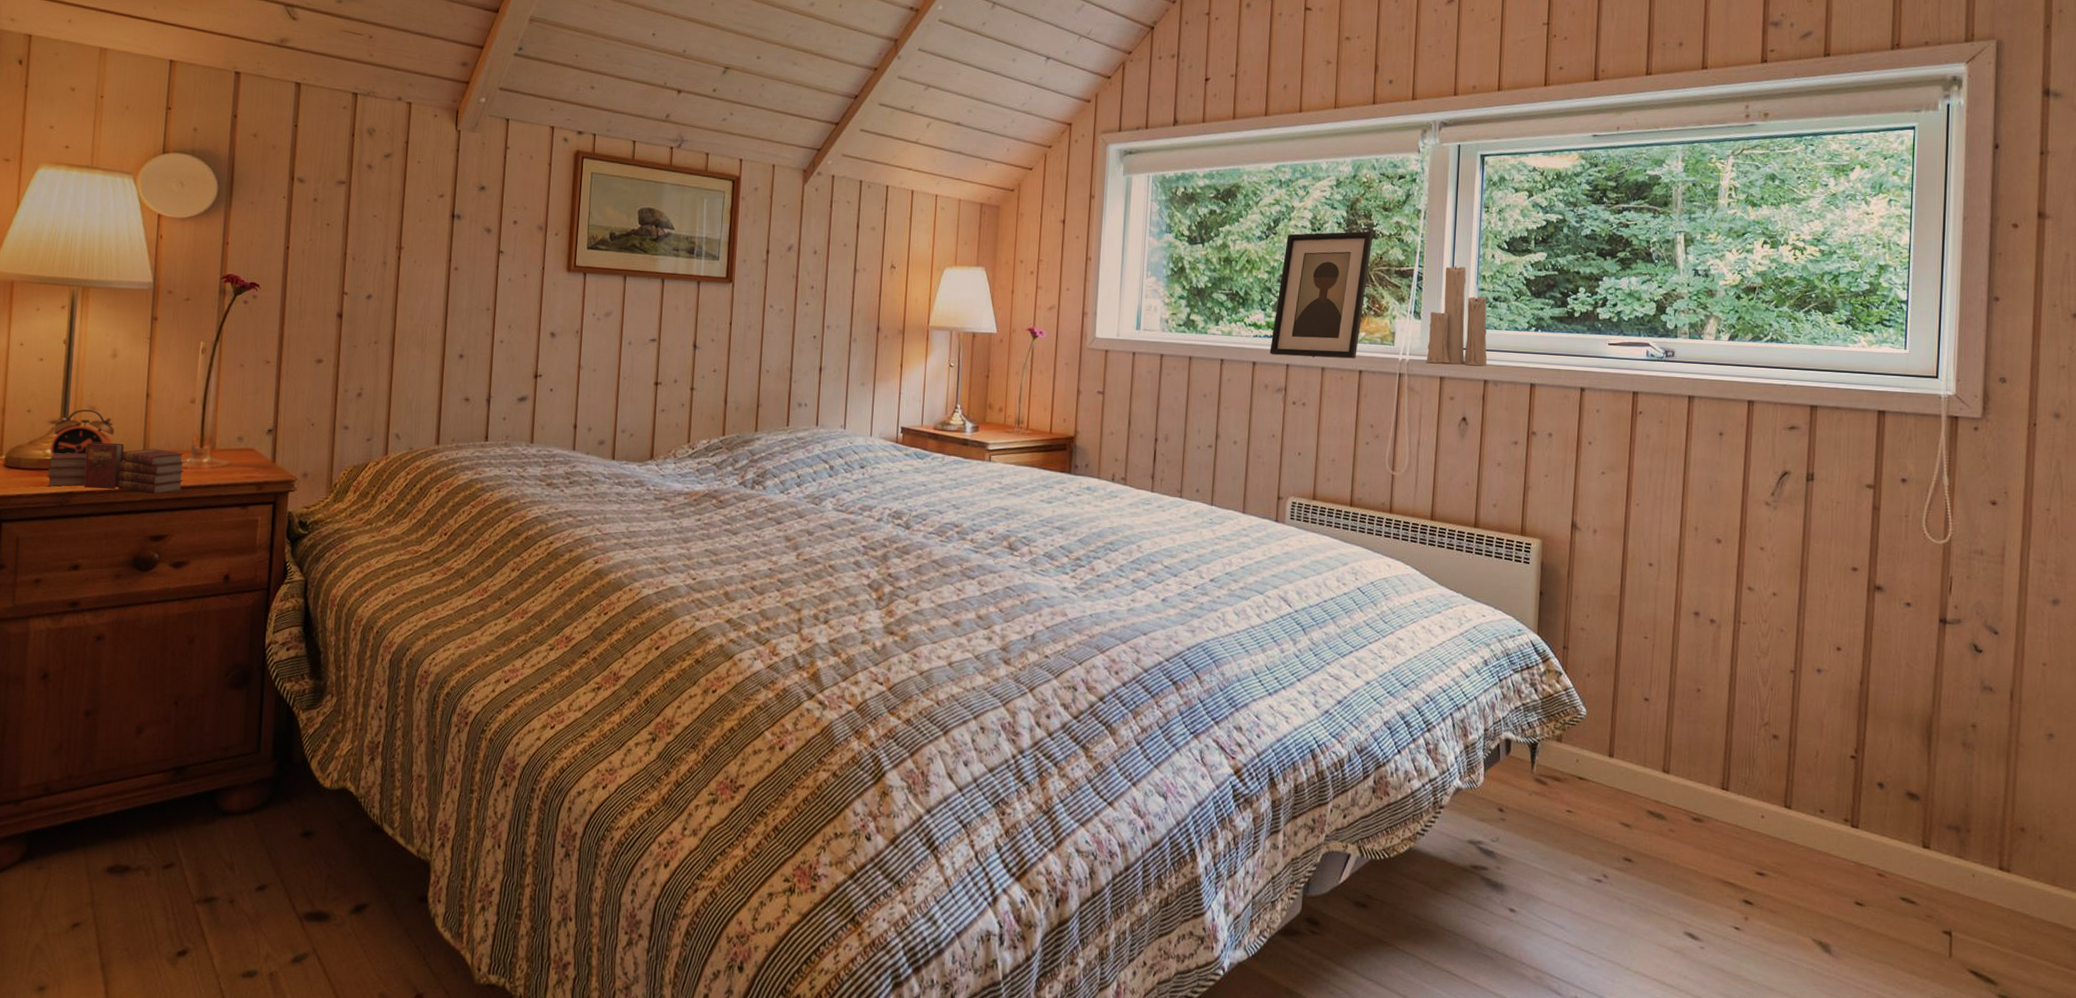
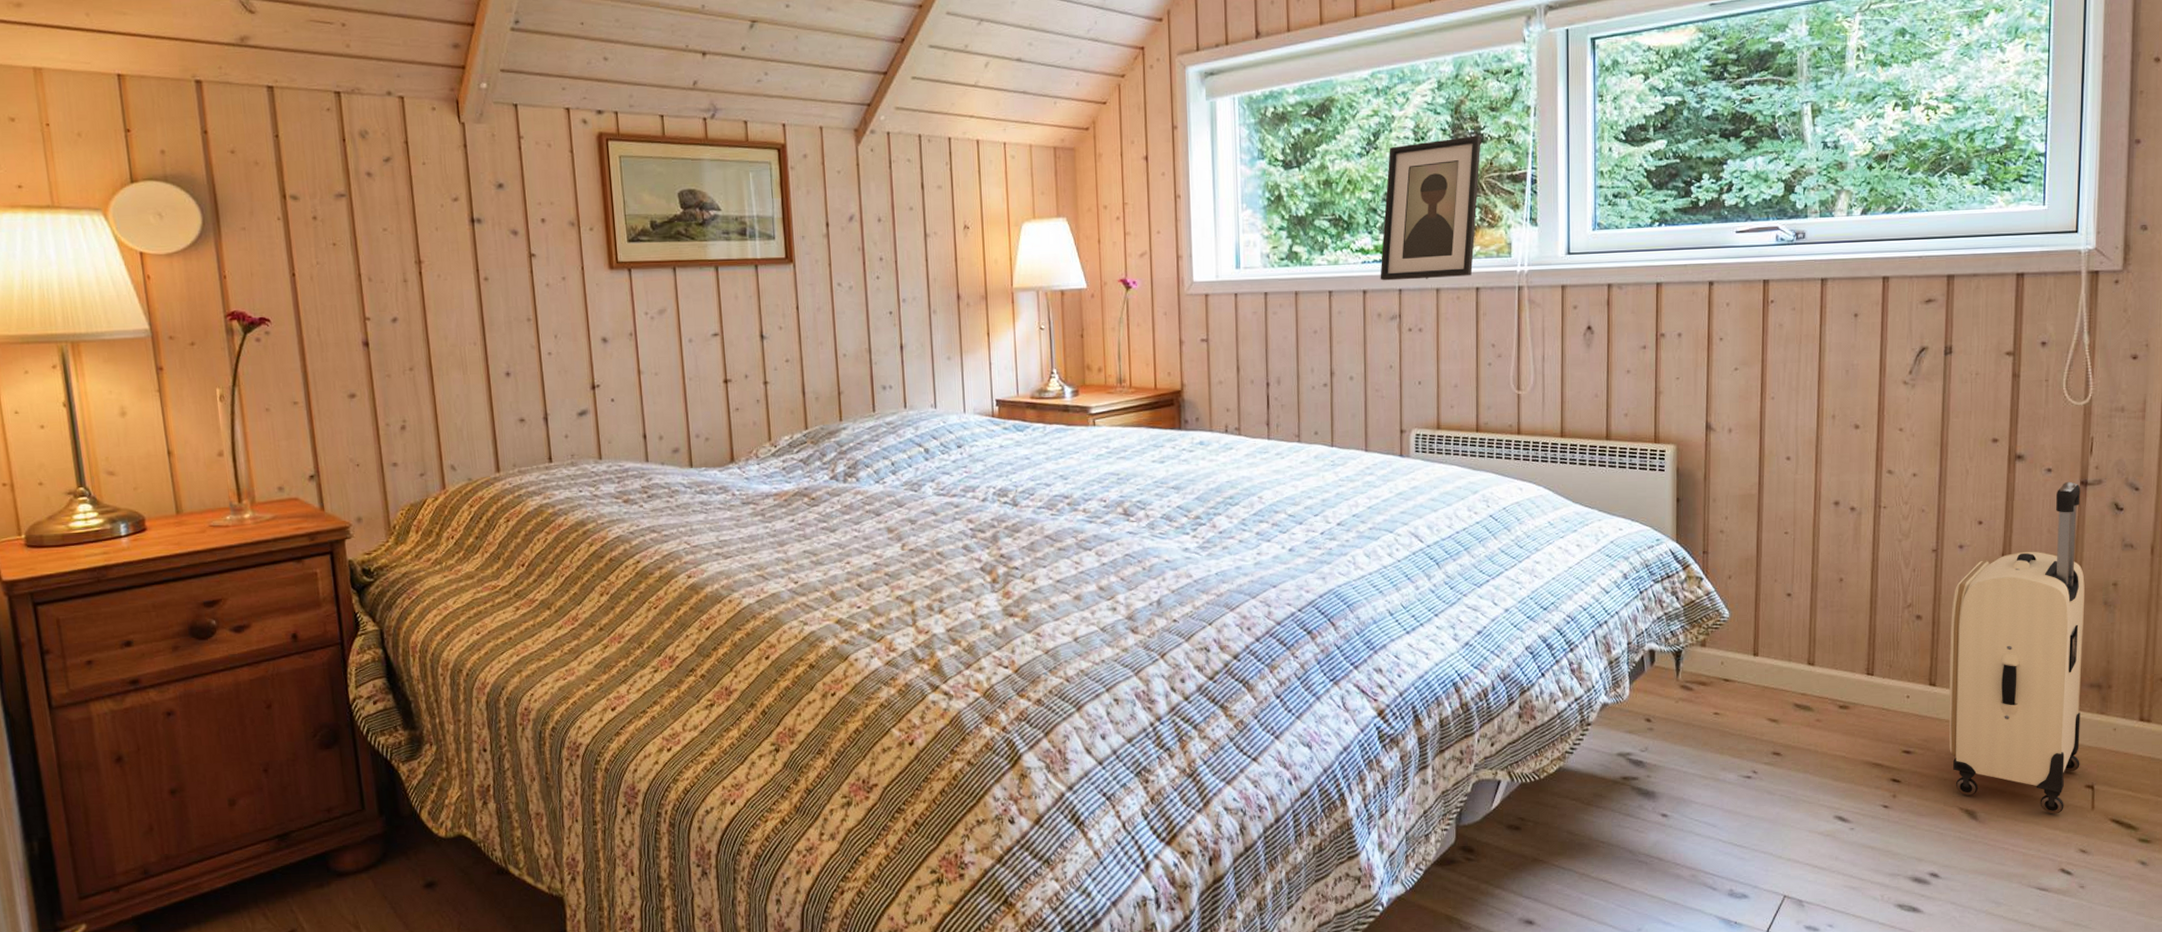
book: present [46,442,184,494] -> none [74,507,228,563]
alarm clock: present [50,409,114,456] -> none [72,475,142,529]
candle: present [1425,253,1487,367] -> none [1545,149,1610,273]
suitcase: none [1803,617,1943,958] -> present [1949,481,2085,814]

